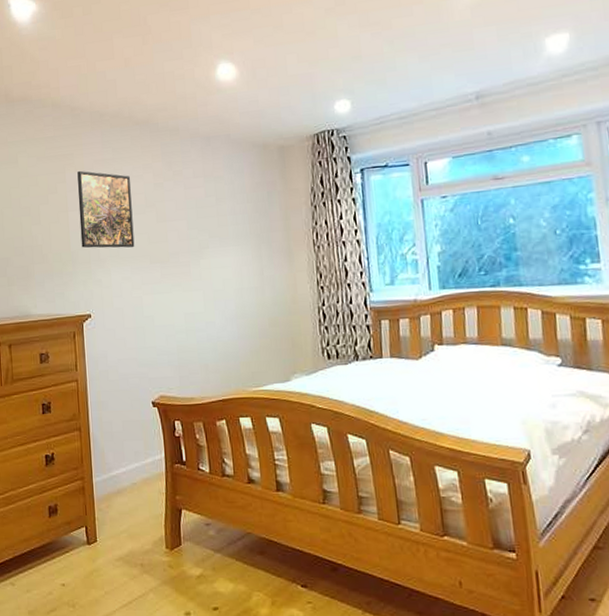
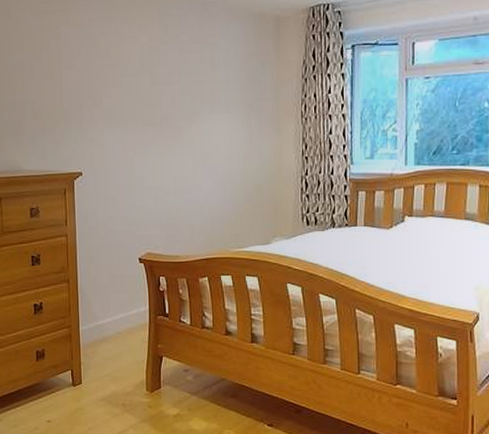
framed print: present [77,170,135,248] -> none [72,27,128,110]

